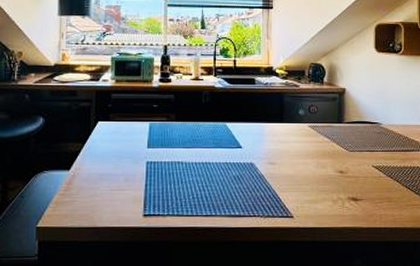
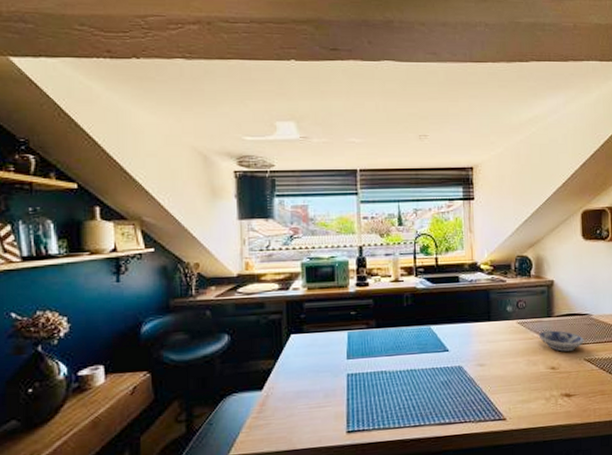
bowl: none [328,136,374,157] -> present [538,330,585,352]

